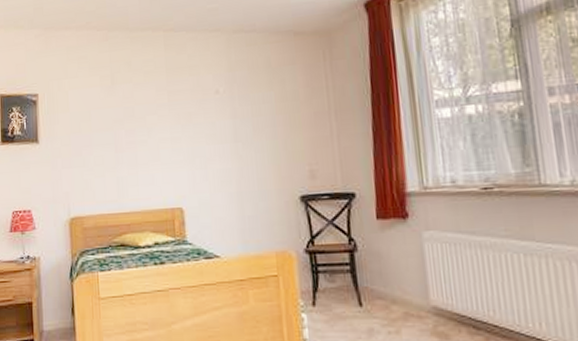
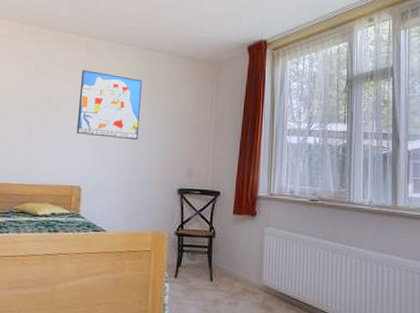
wall art: none [164,69,241,147] -> present [76,70,143,141]

